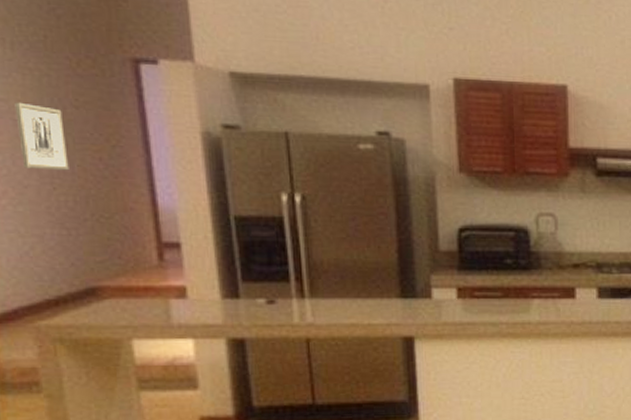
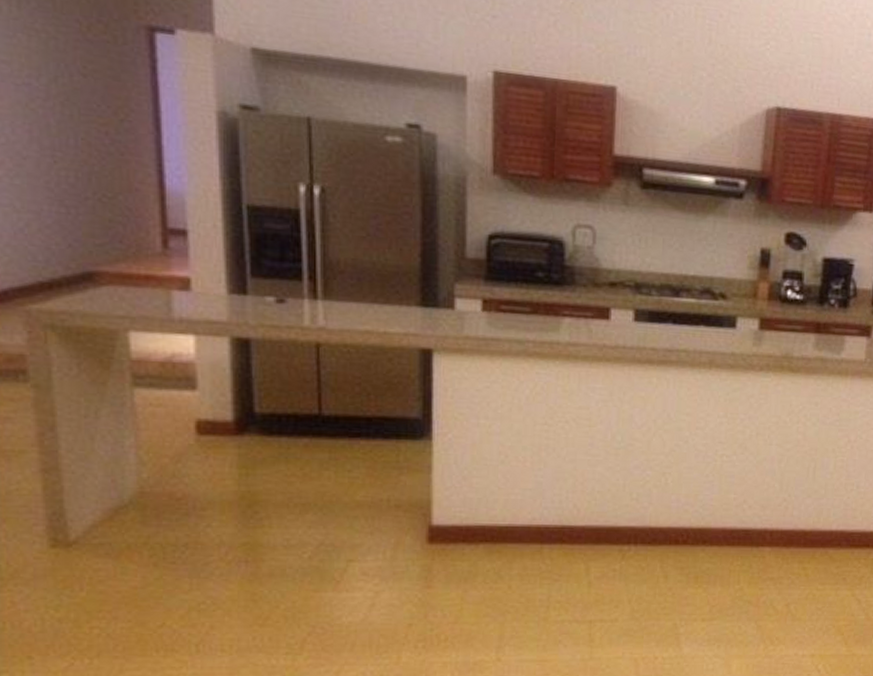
wall art: present [14,102,69,171] -> none [18,65,72,144]

